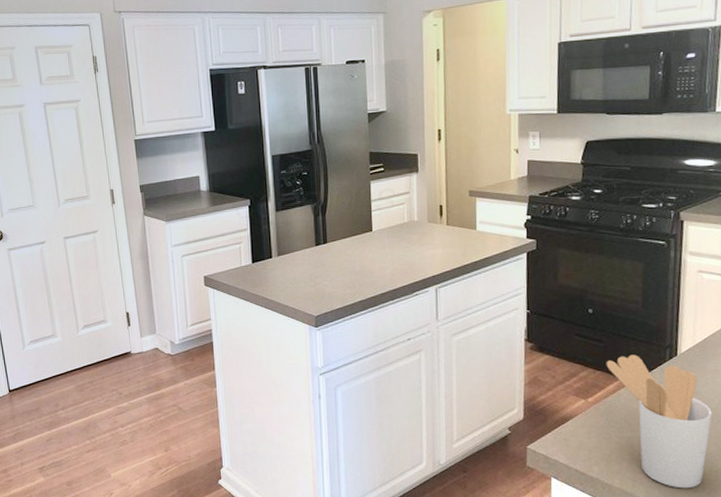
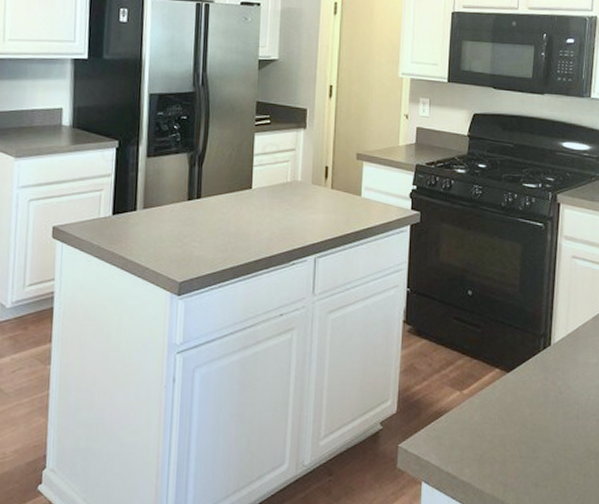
utensil holder: present [606,354,712,489] -> none [482,343,582,495]

